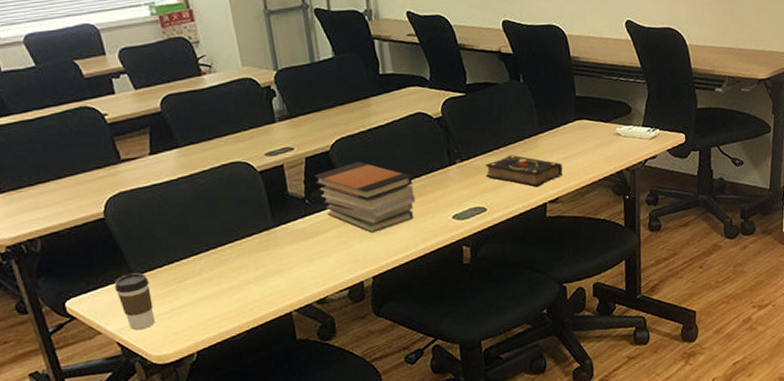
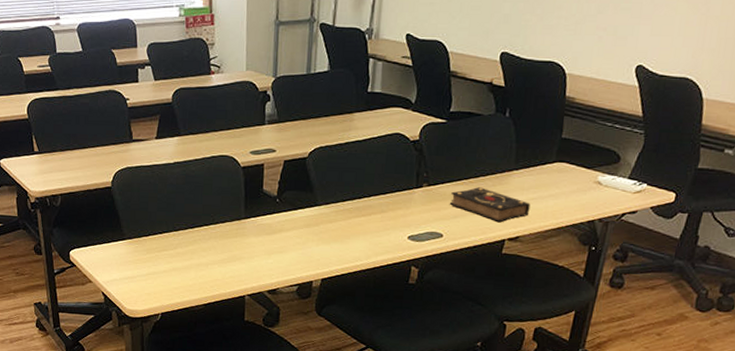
coffee cup: present [114,273,156,330] -> none [108,237,136,285]
book stack: present [314,162,416,233] -> none [288,171,377,239]

